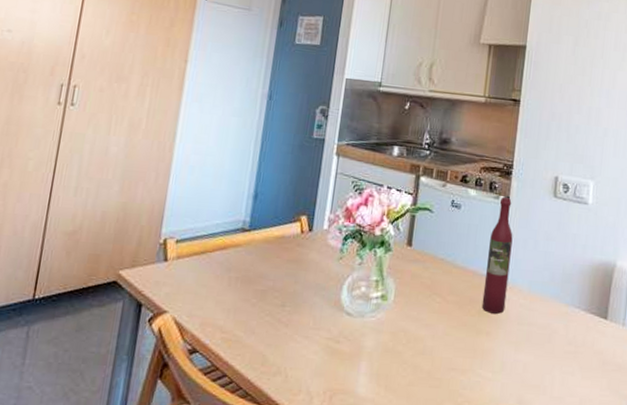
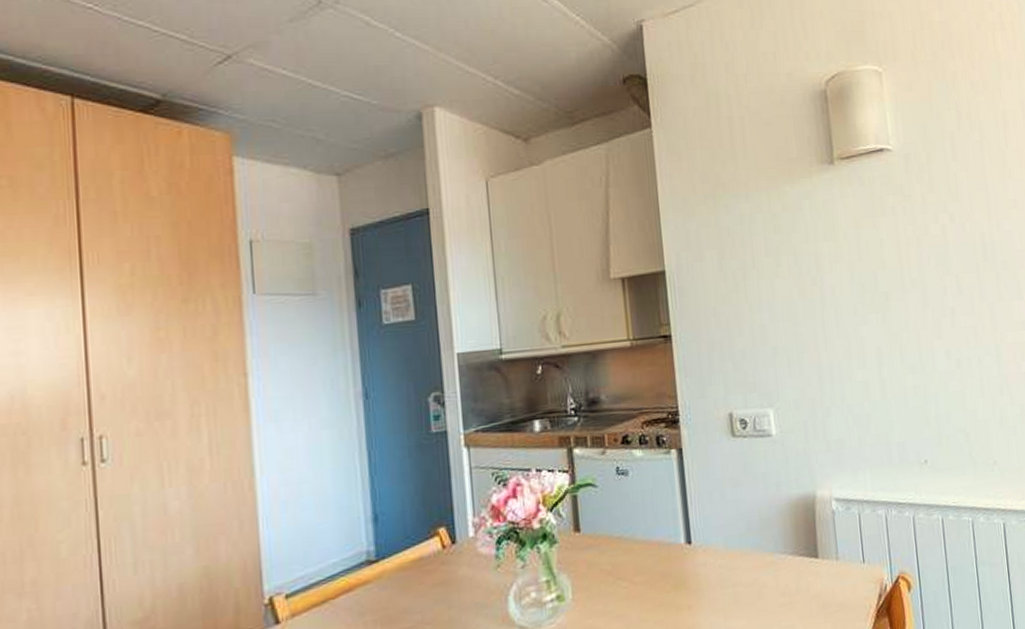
wine bottle: present [481,197,513,314] -> none [669,449,703,585]

